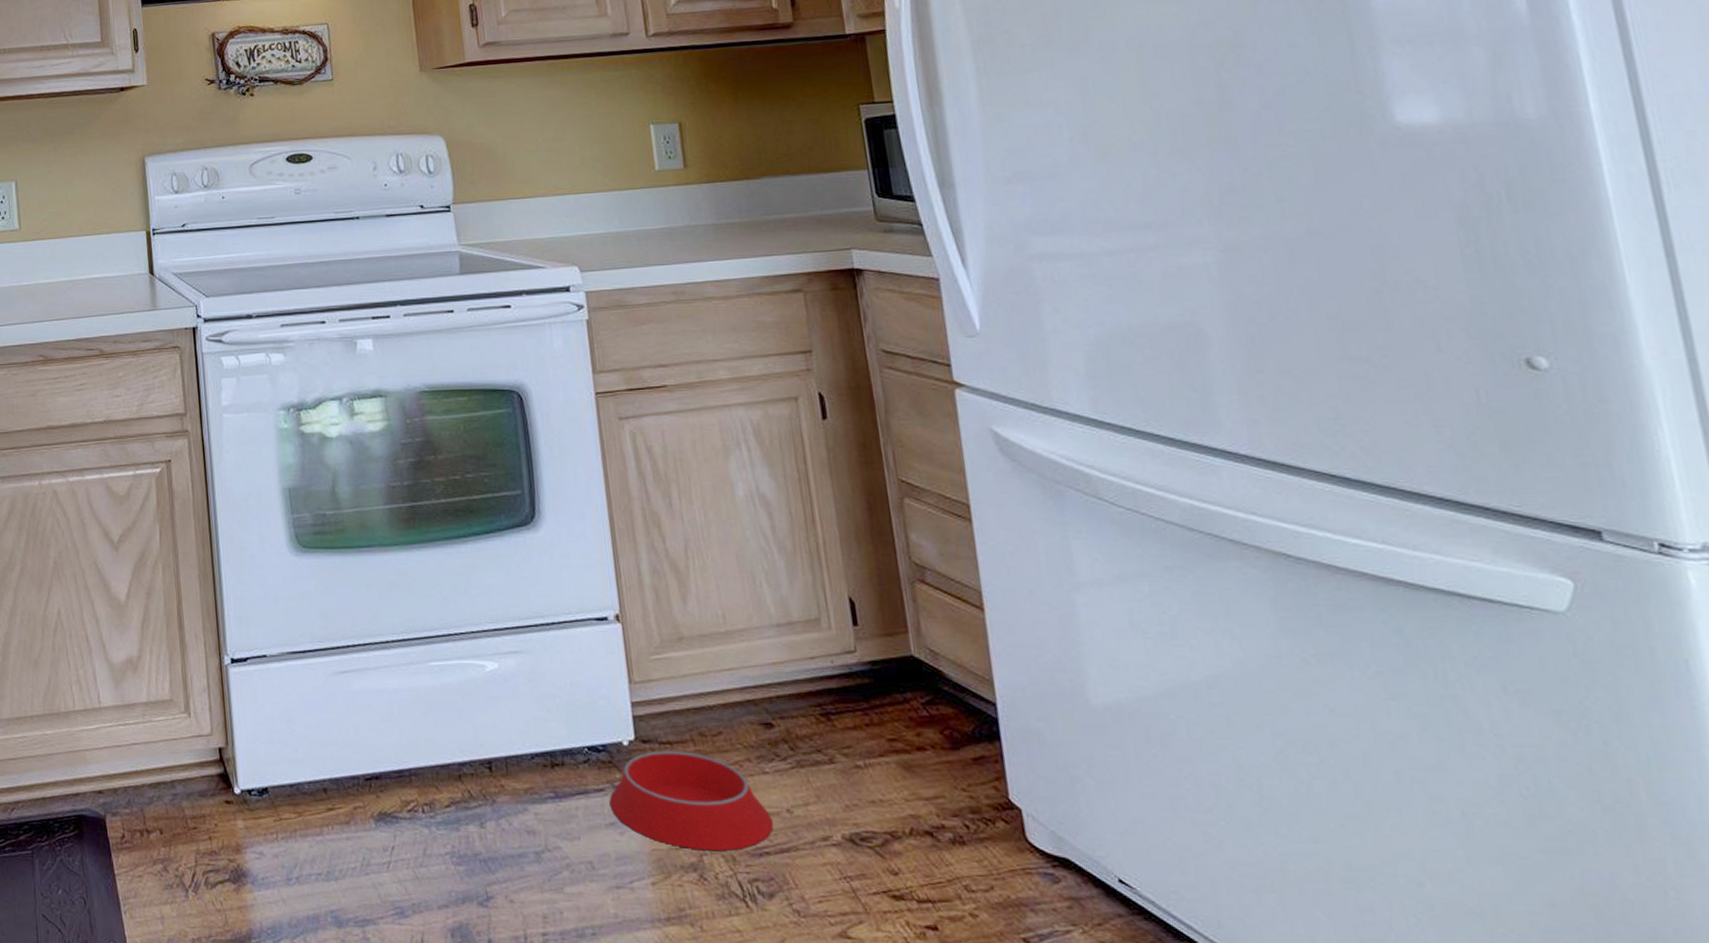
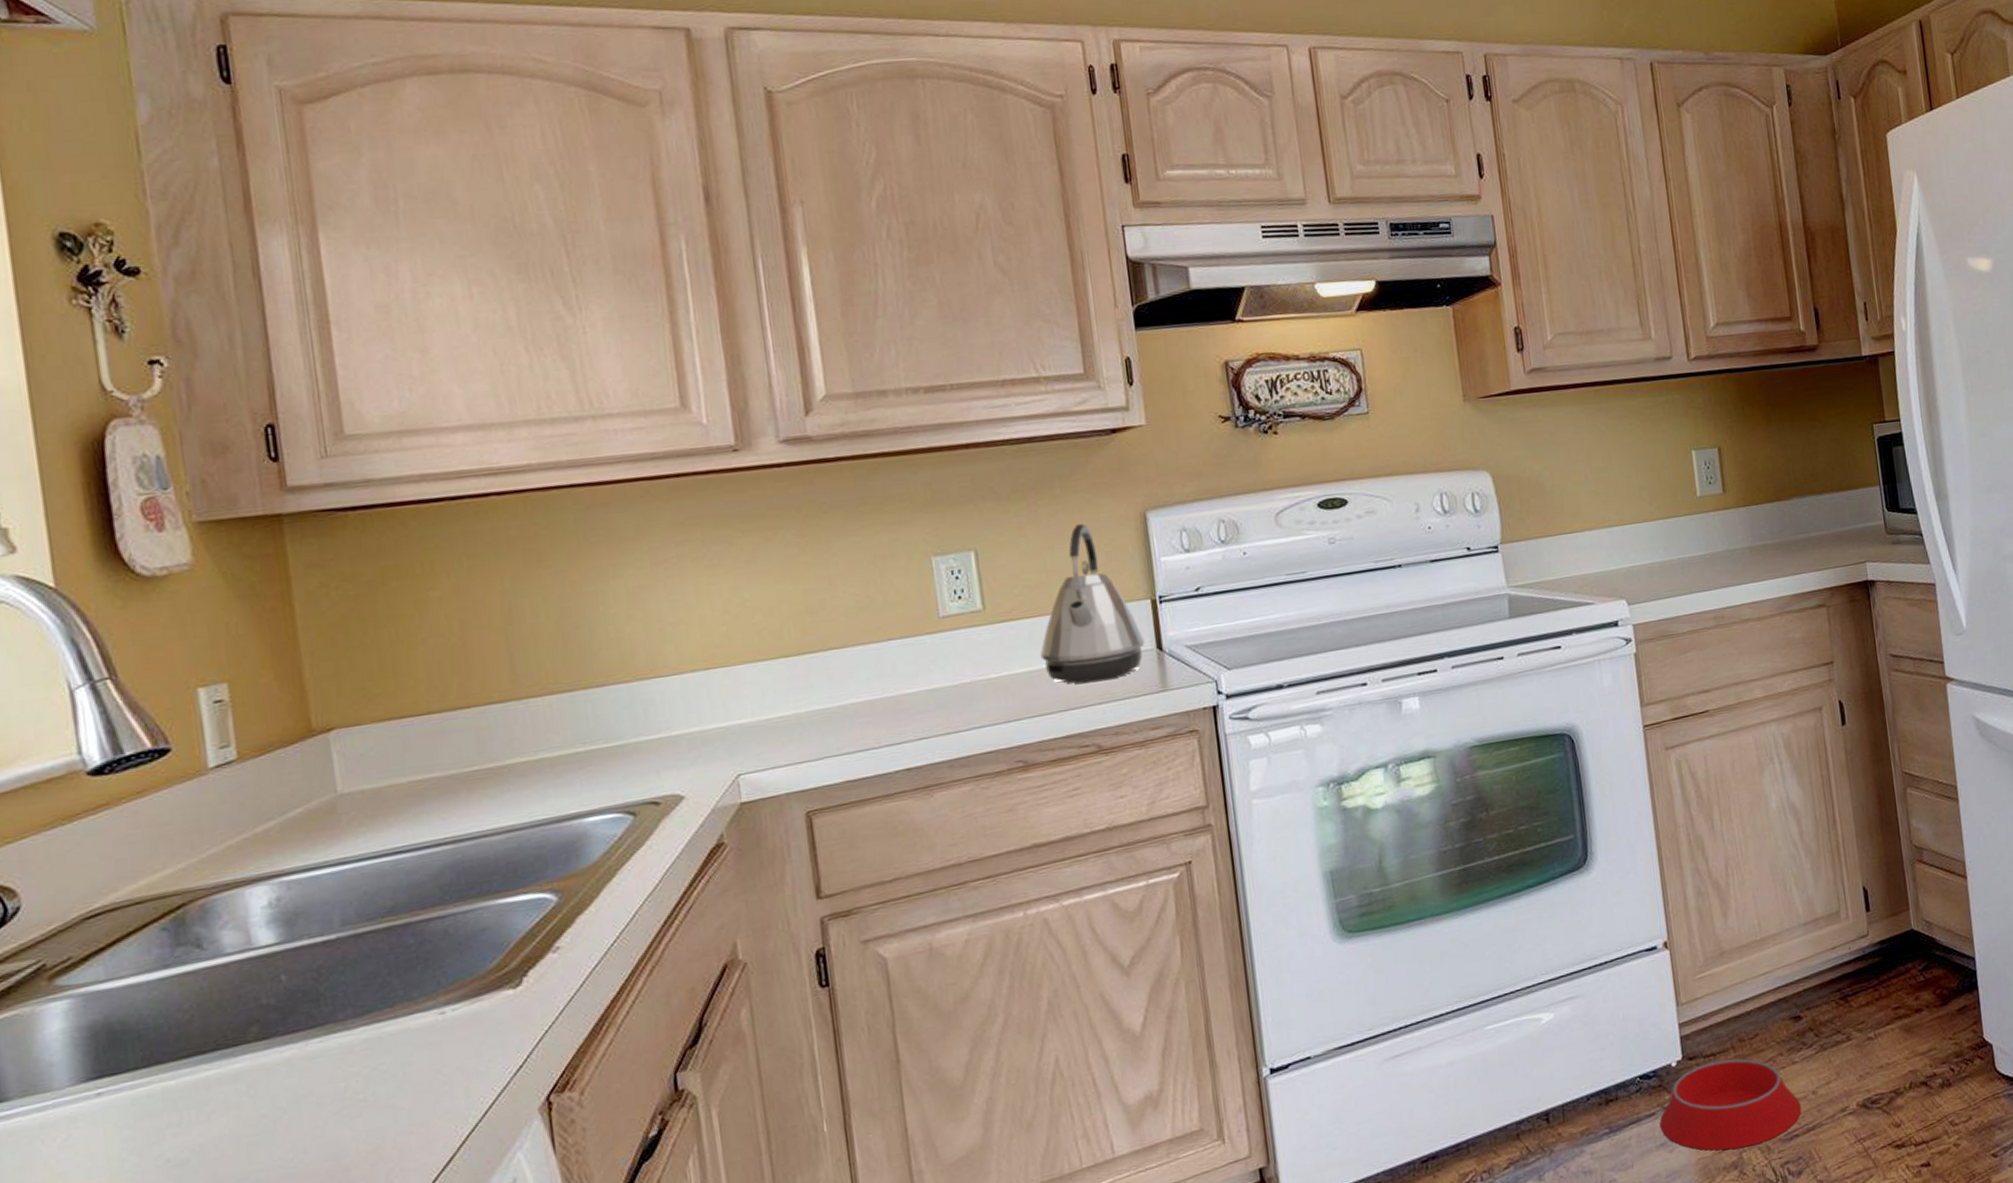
kettle: none [59,164,140,296] -> present [1040,523,1145,683]

